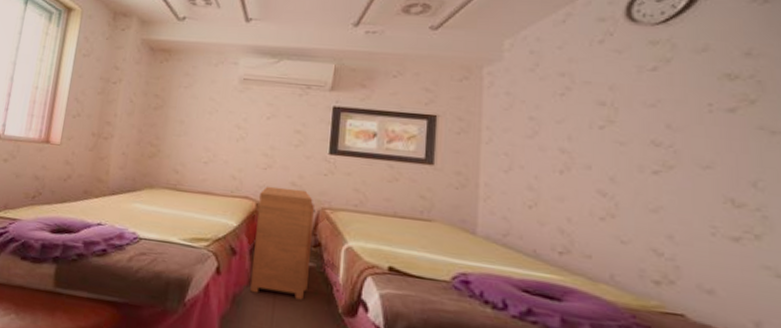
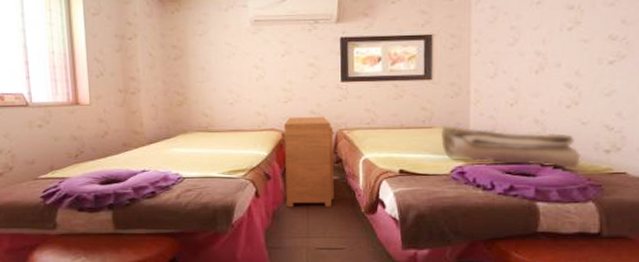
towel: none [441,220,621,298] -> present [440,126,581,168]

